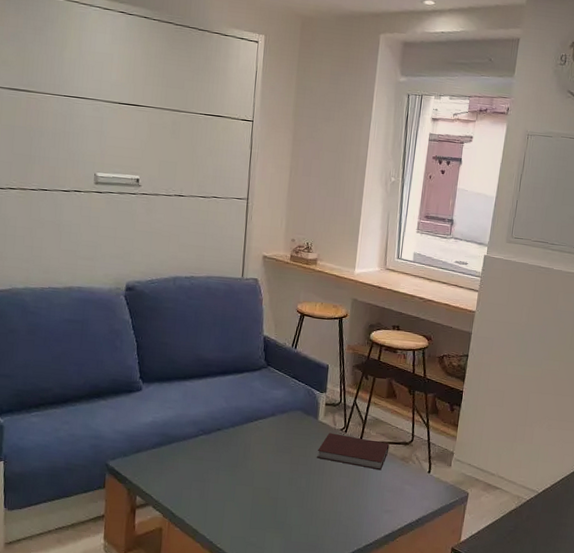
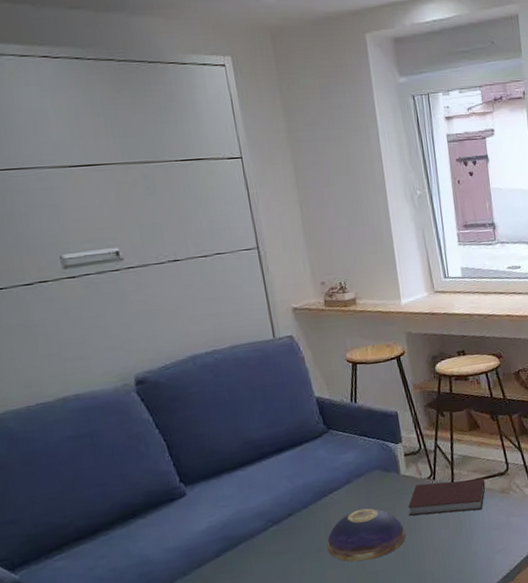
decorative bowl: none [242,440,310,487] -> present [326,508,406,562]

